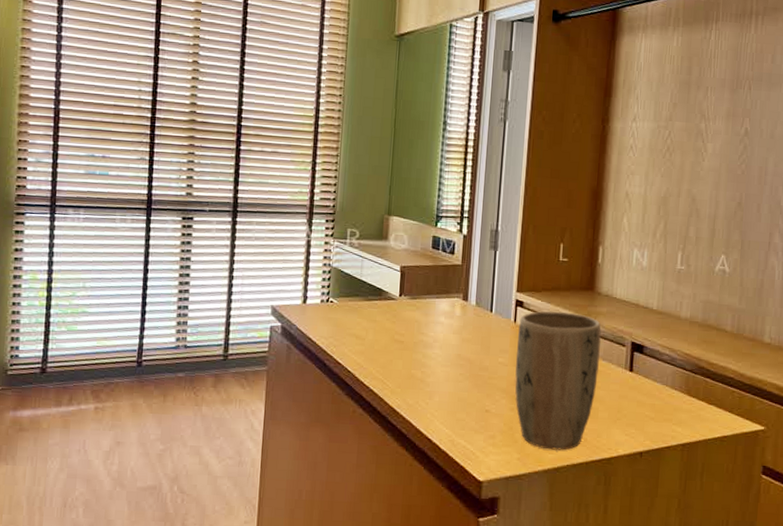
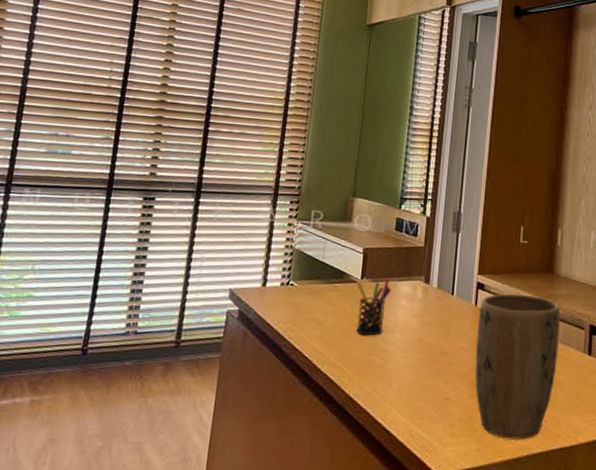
pen holder: none [395,295,430,351] -> present [356,278,391,336]

